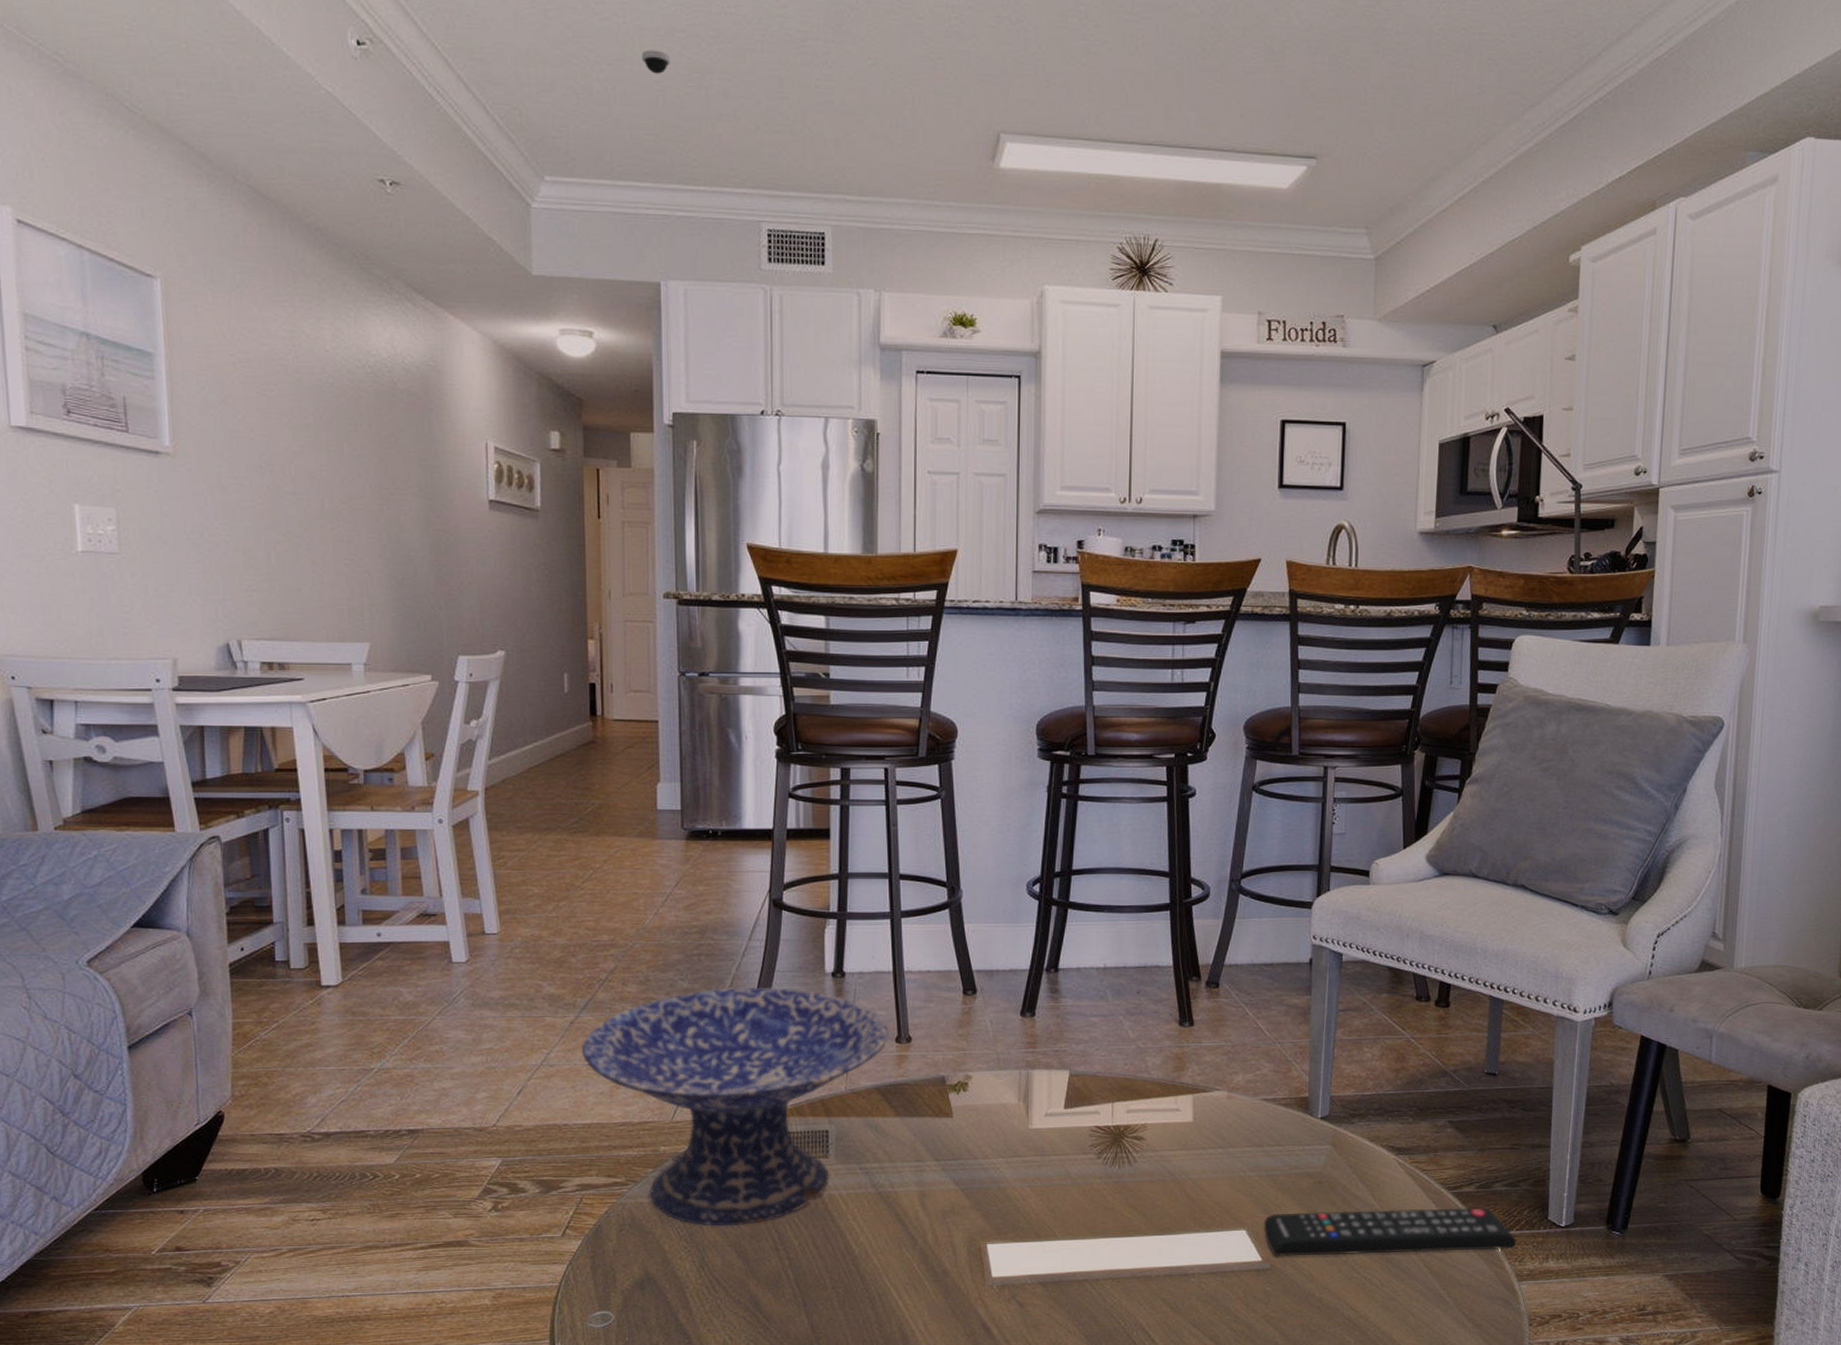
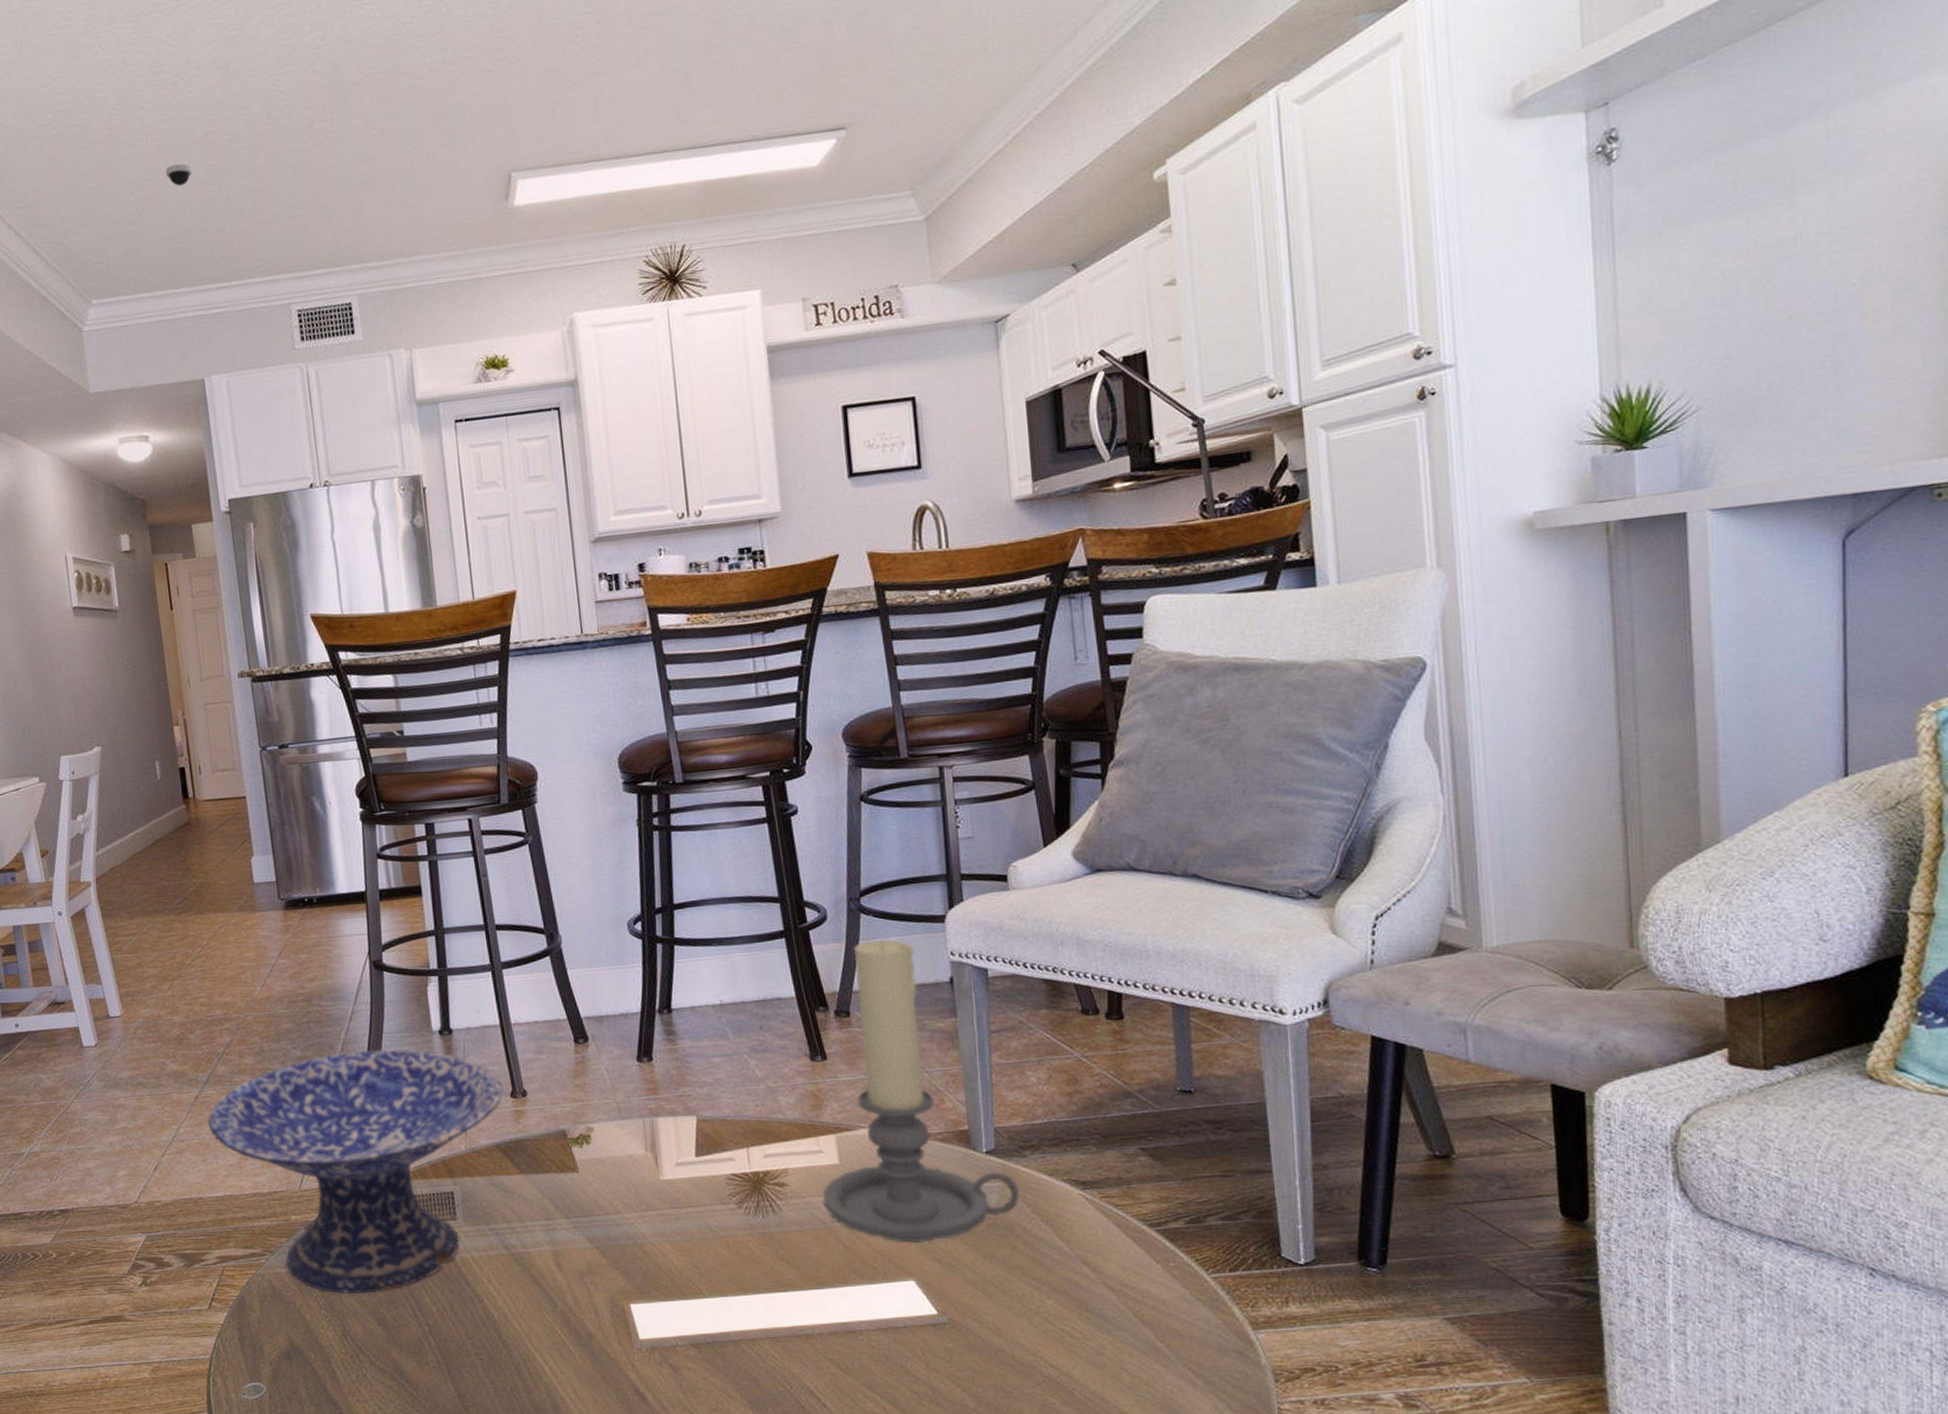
candle holder: none [1174,919,1344,1196] -> present [822,939,1020,1243]
remote control: present [1263,1207,1517,1256] -> none [934,1245,1246,1309]

